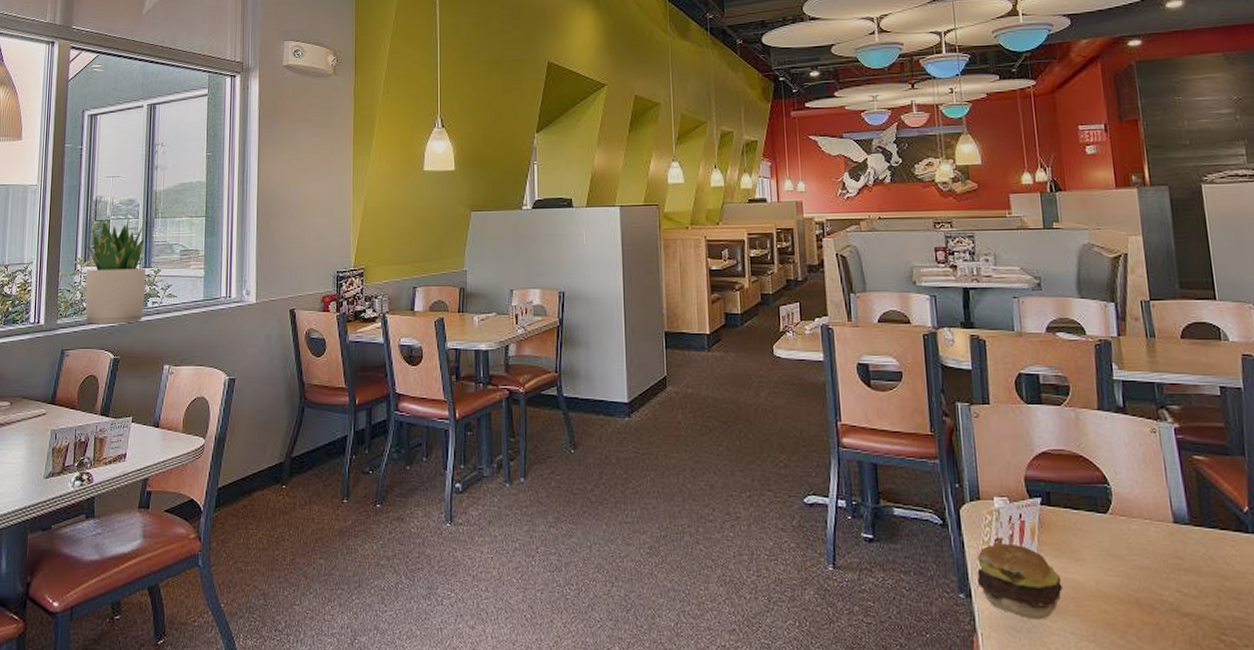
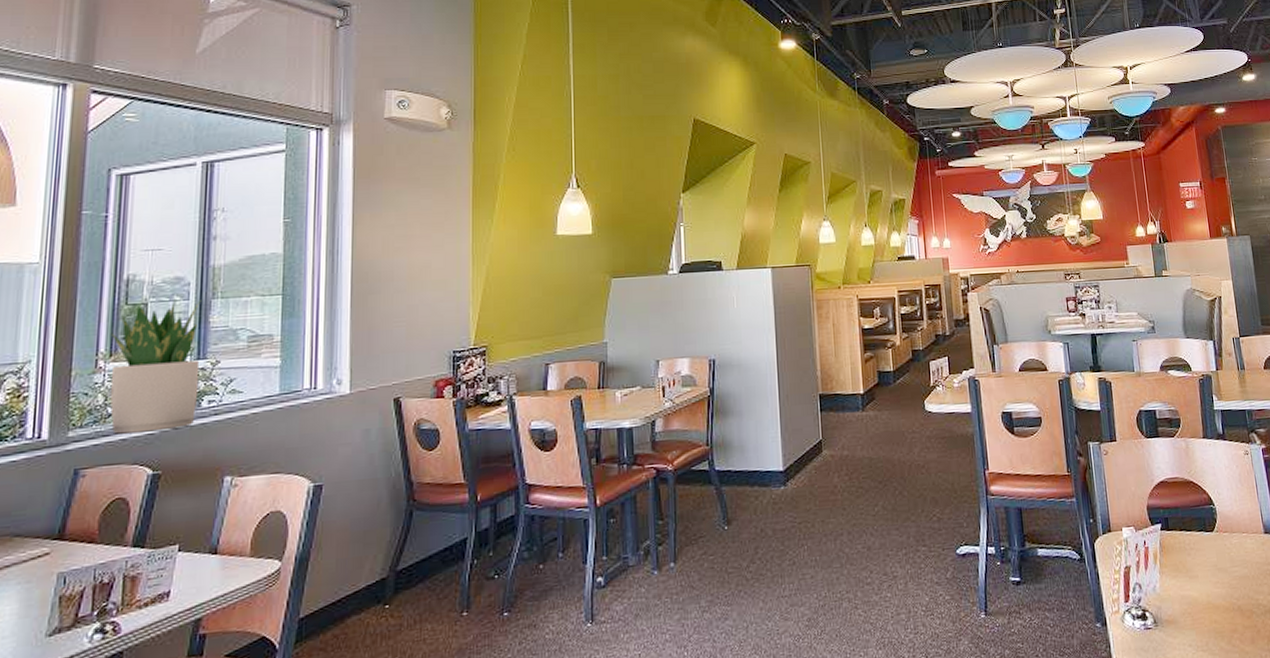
burger: present [977,543,1063,620] -> none [1110,569,1181,639]

